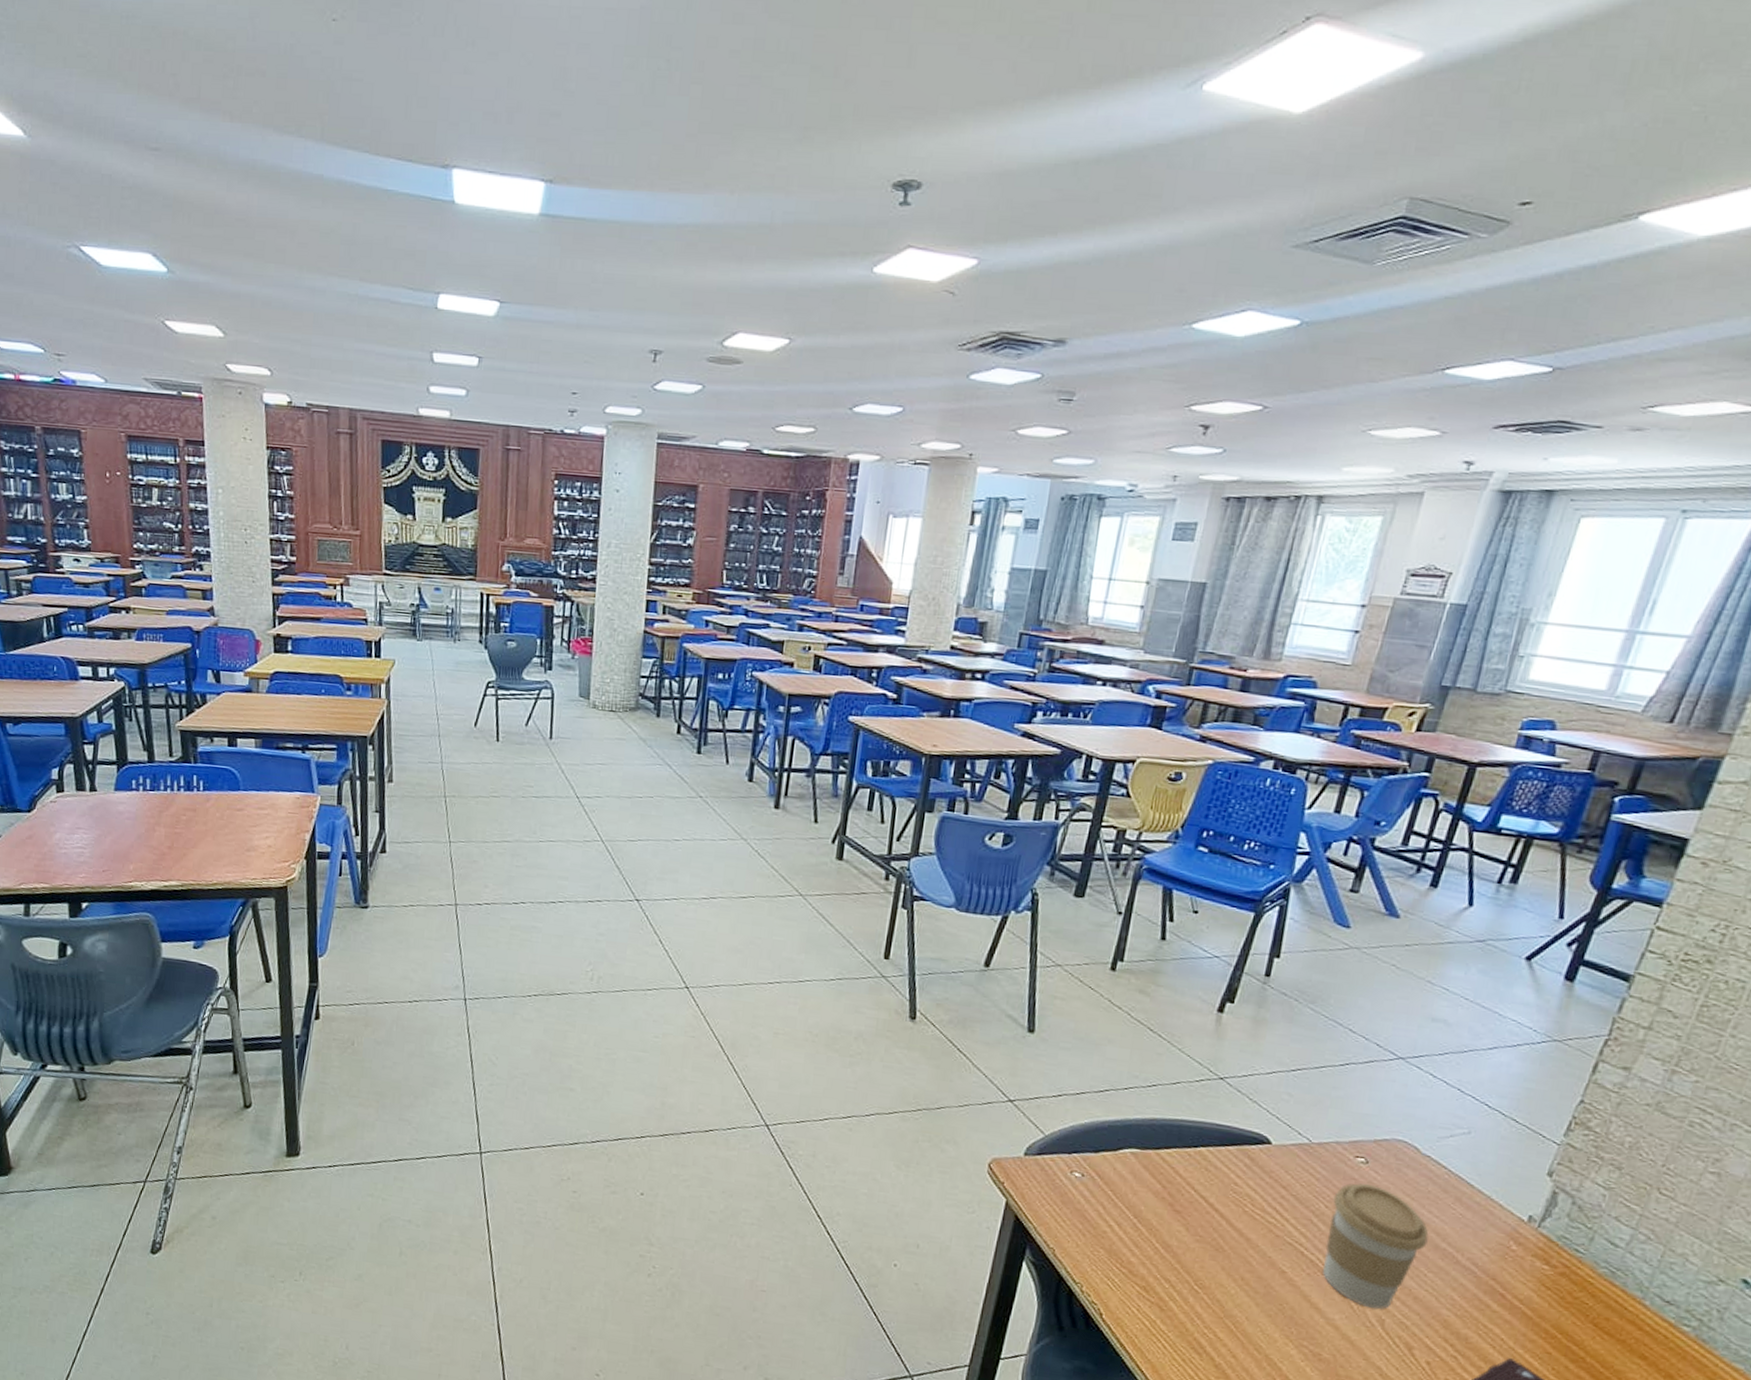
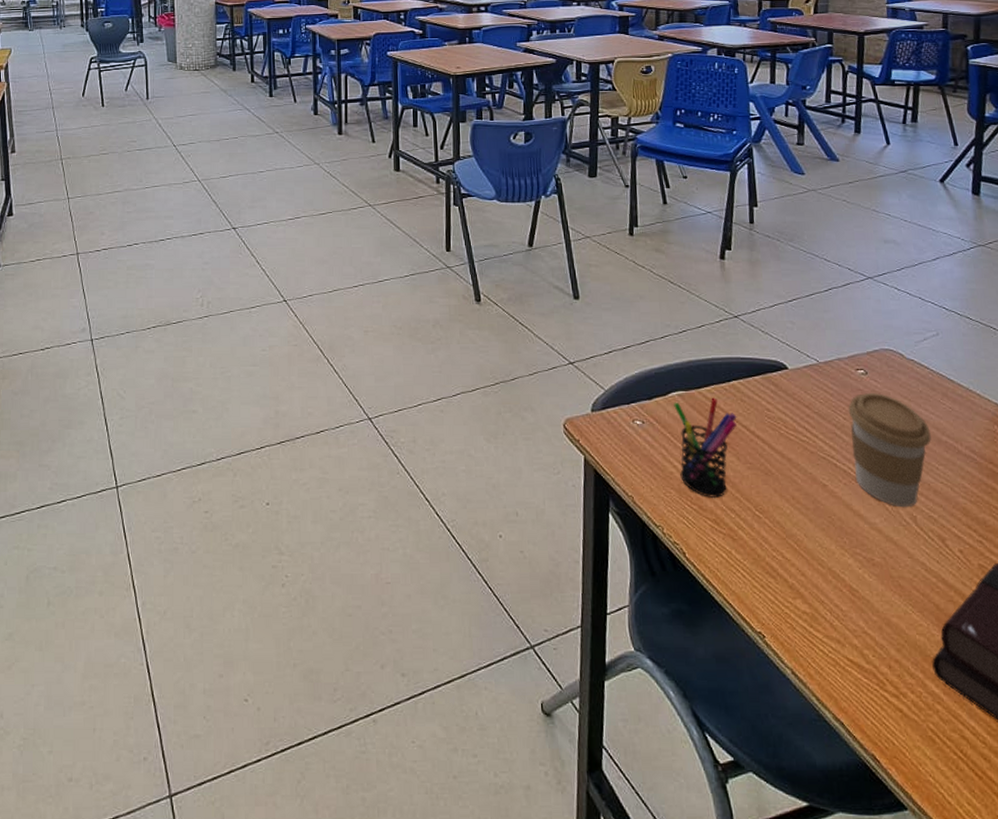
pen holder: none [1114,1159,1196,1266] -> present [674,397,738,499]

